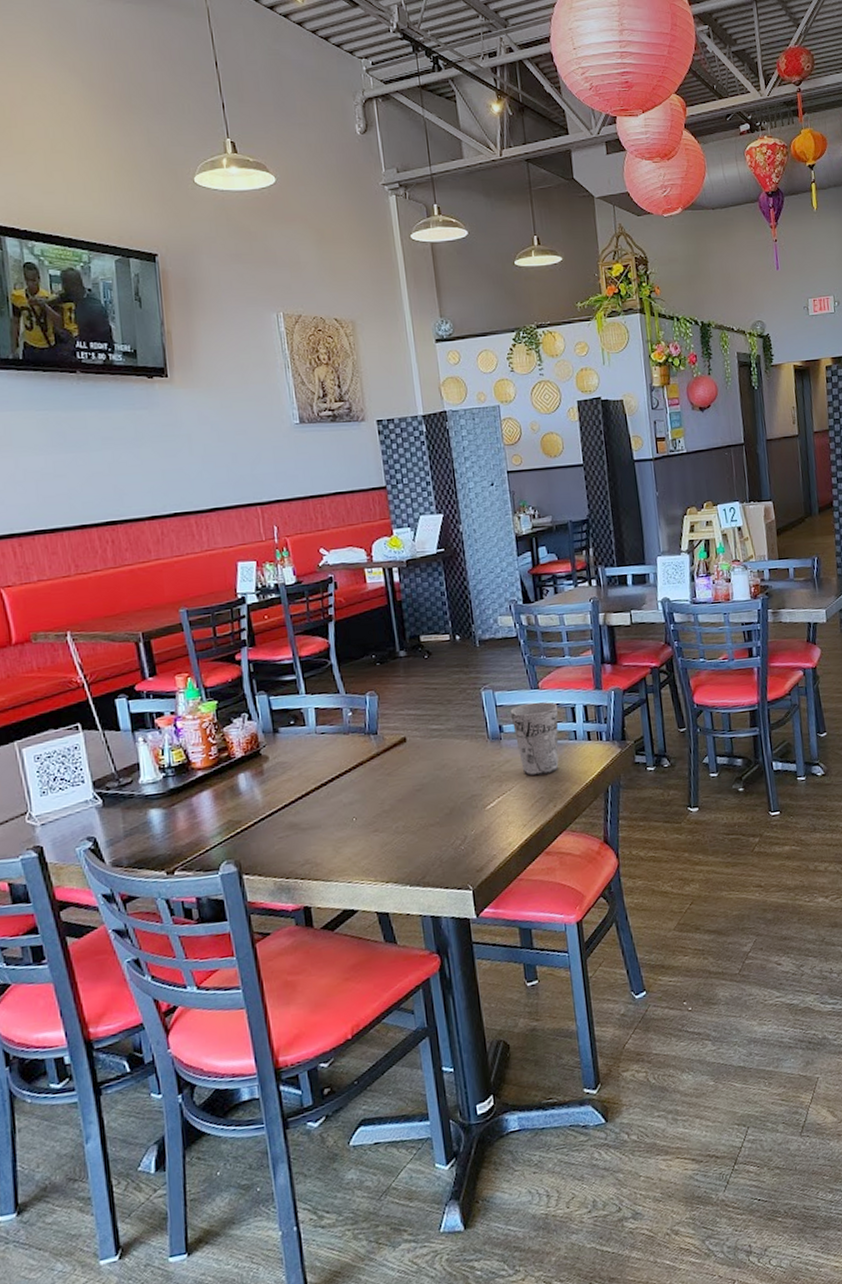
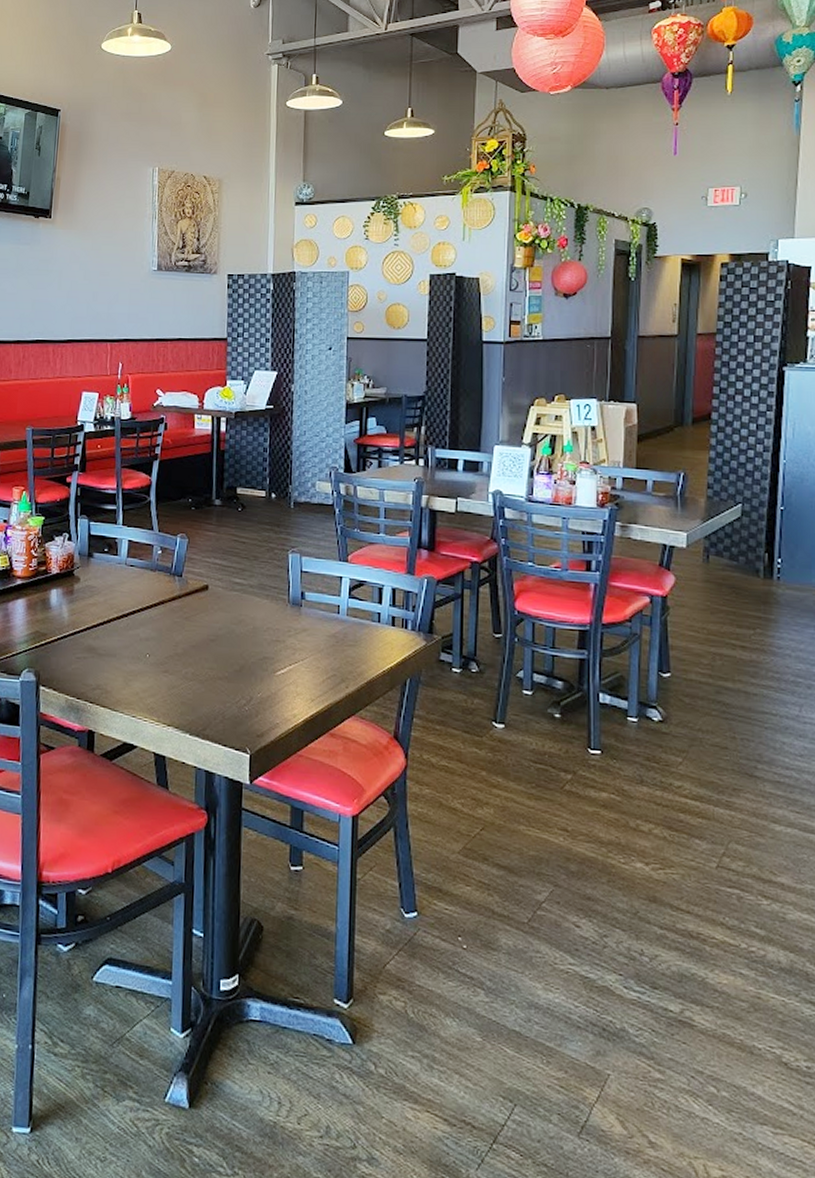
cup: present [510,702,559,776] -> none [314,574,365,653]

